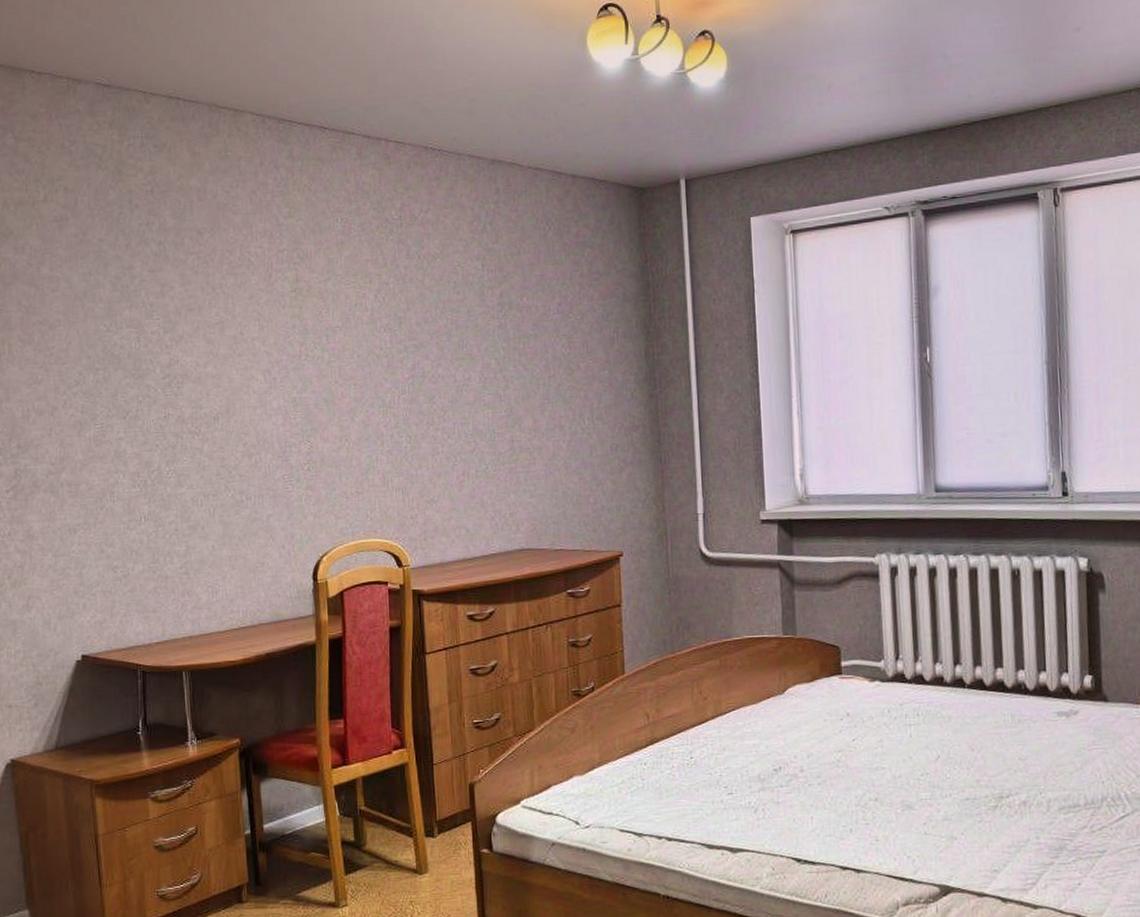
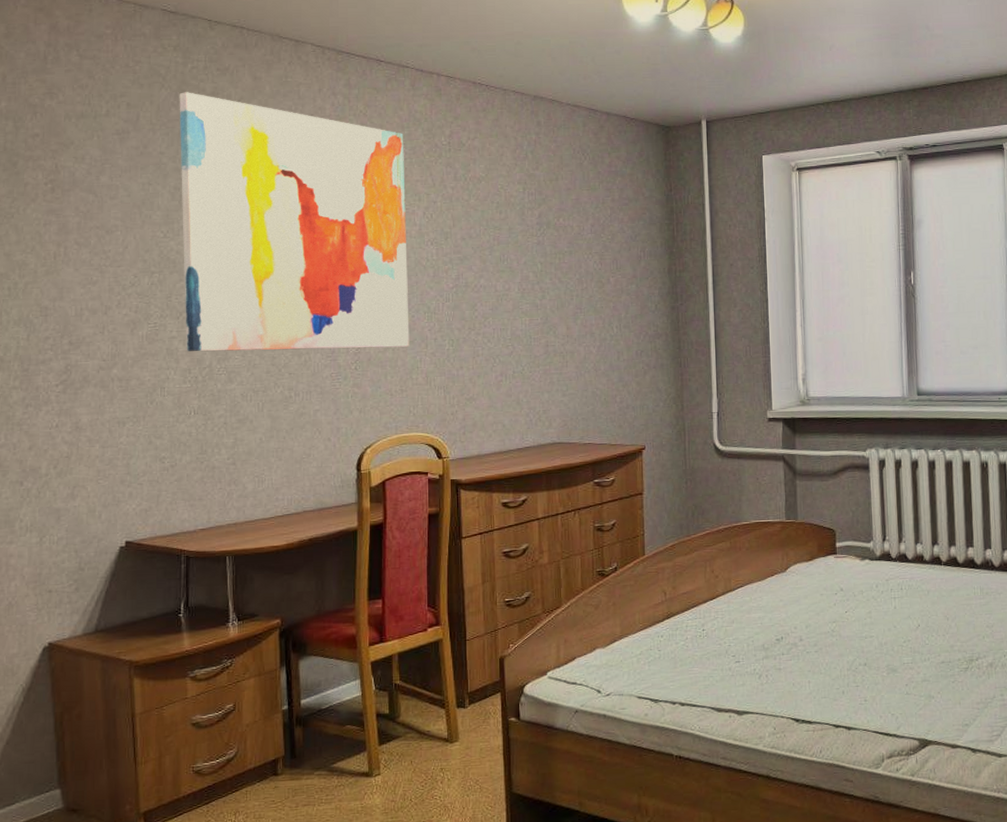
wall art: none [116,172,365,454] -> present [179,92,410,352]

